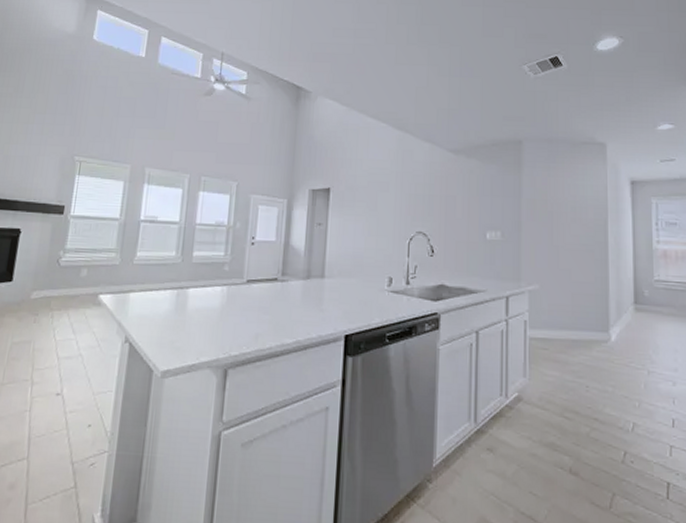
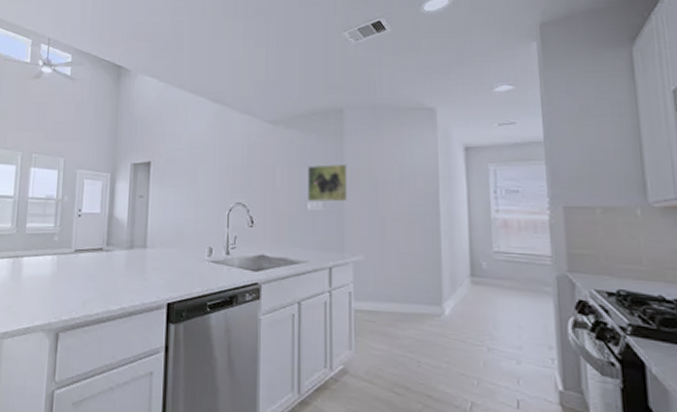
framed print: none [487,194,526,232] -> present [308,163,349,202]

